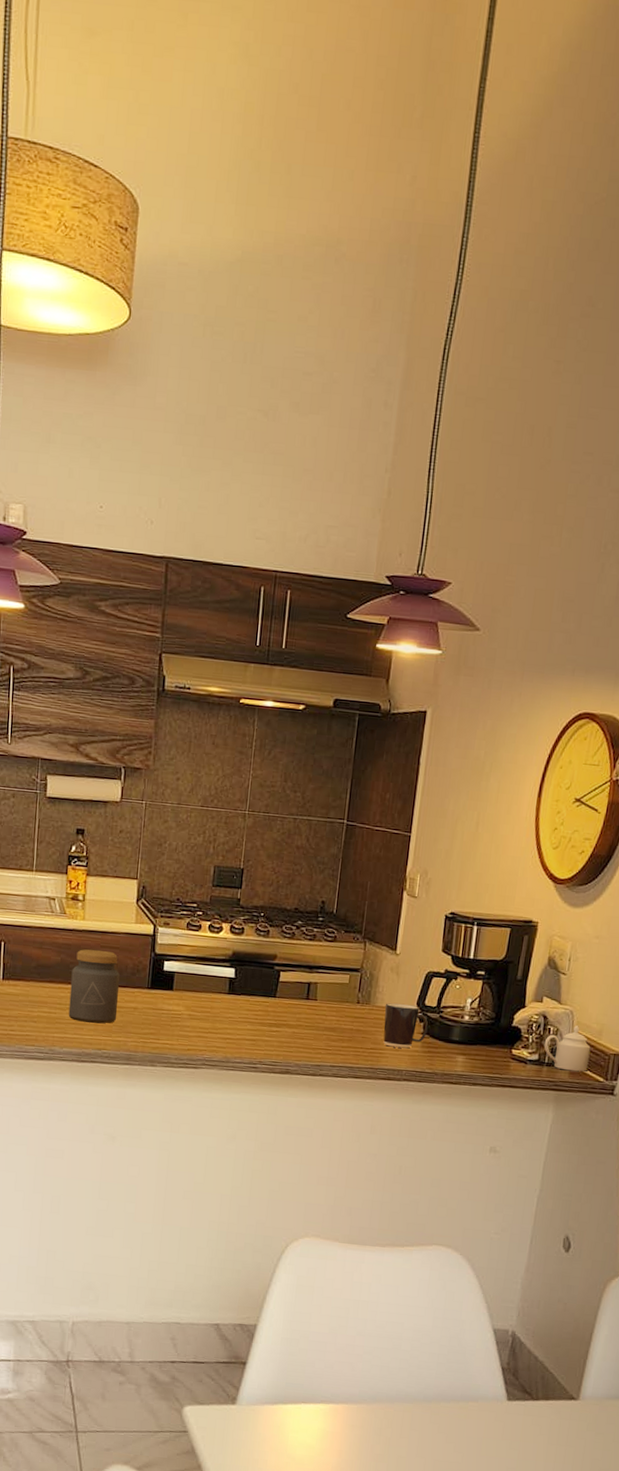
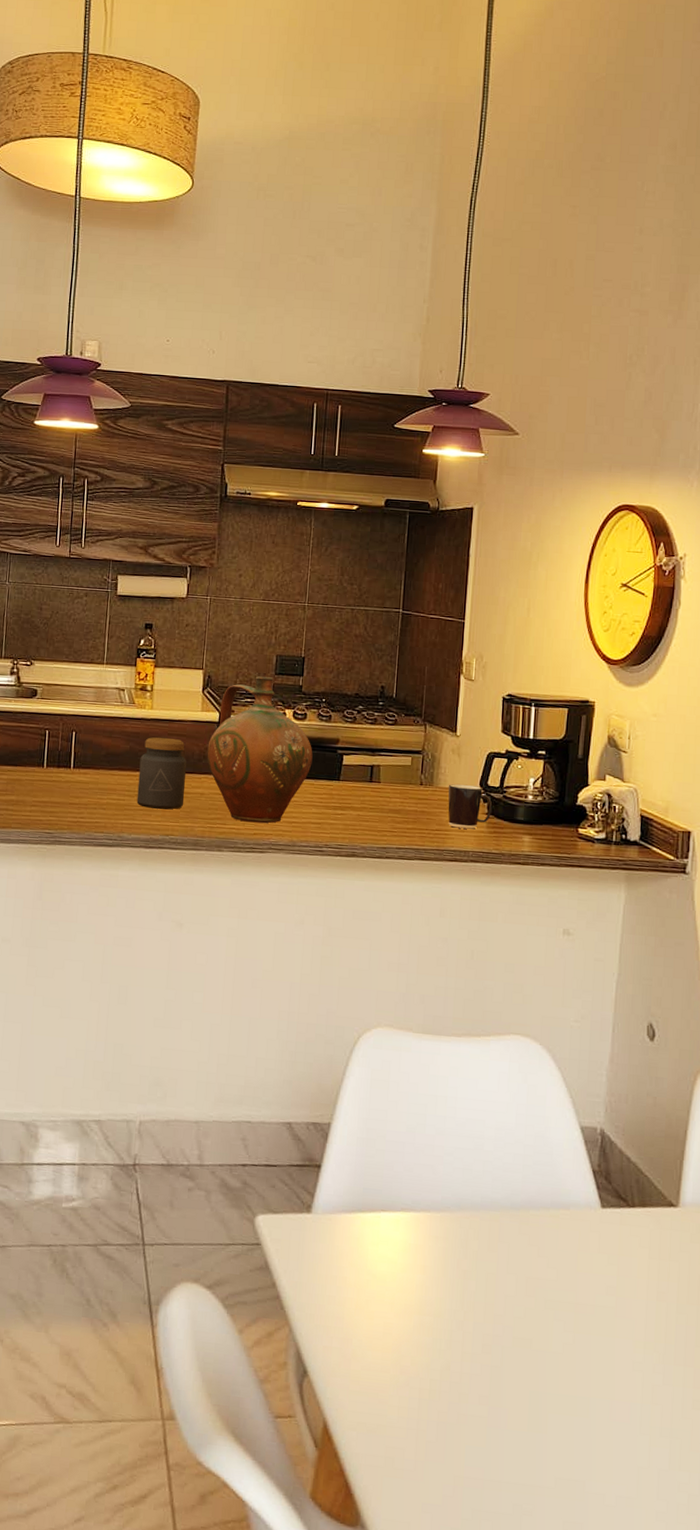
ceramic jug: none [140,888,250,1040] -> present [207,676,313,824]
sugar bowl: present [544,1026,591,1072] -> none [610,803,658,850]

